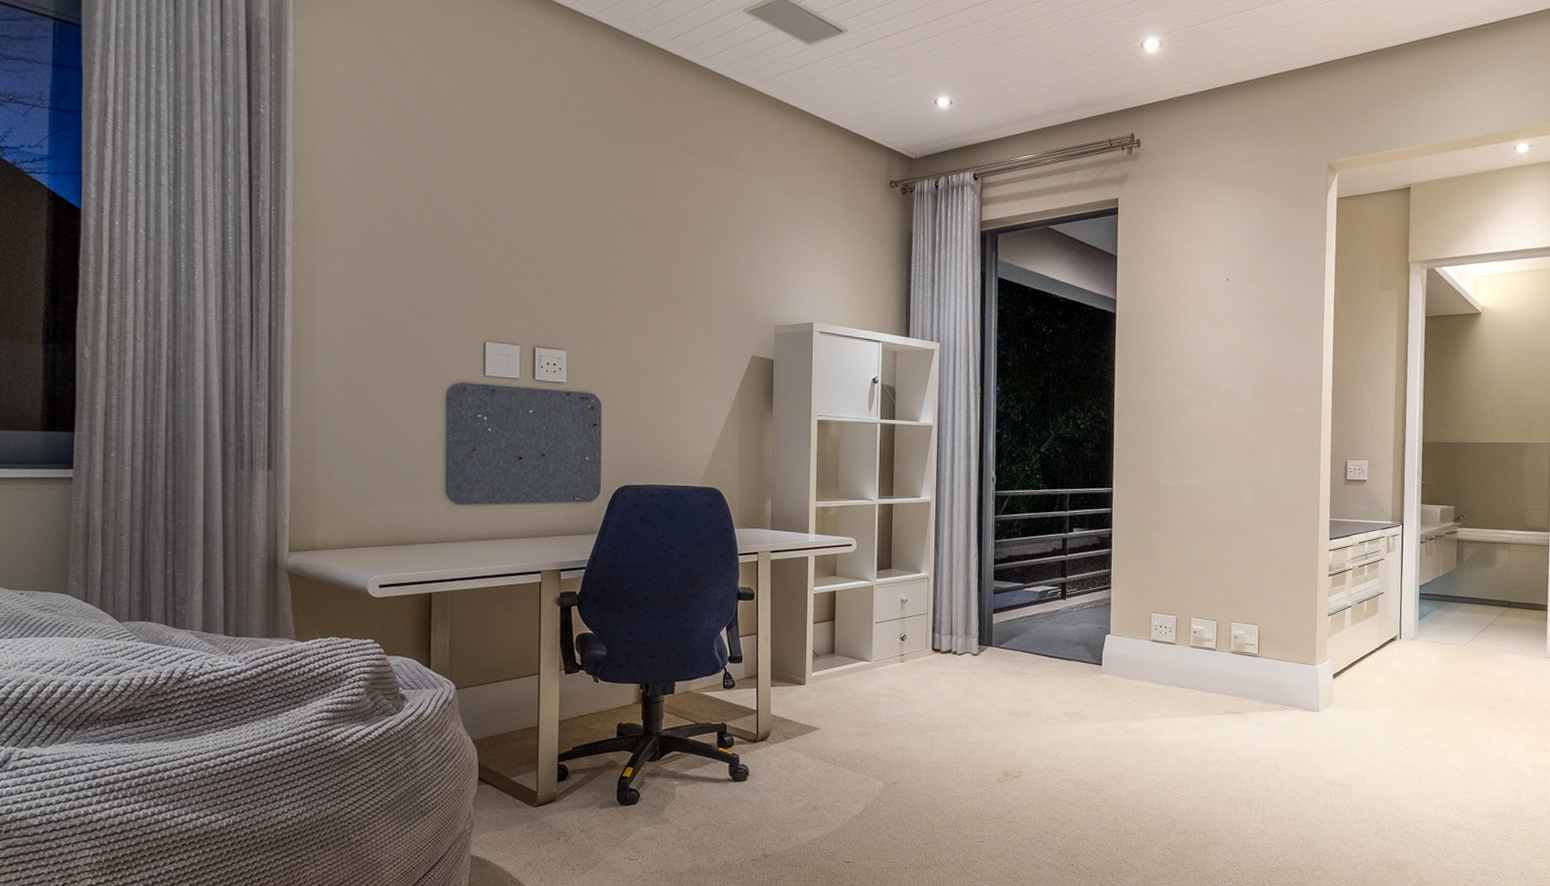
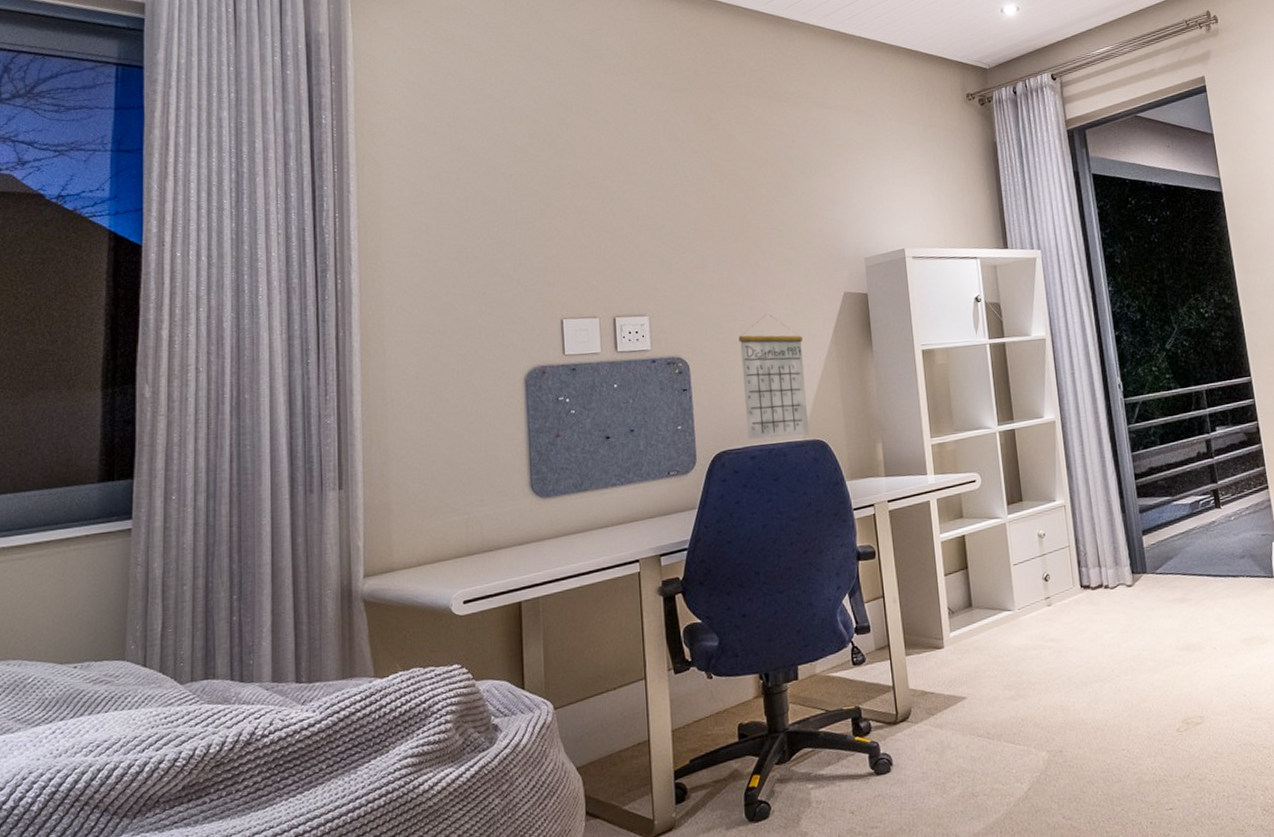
calendar: none [649,365,710,482] -> present [738,314,810,440]

